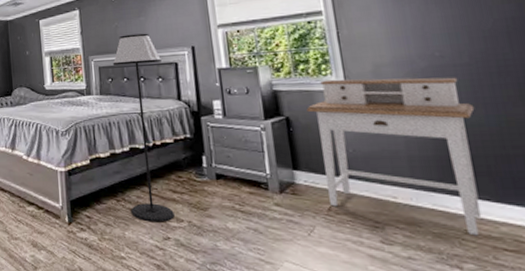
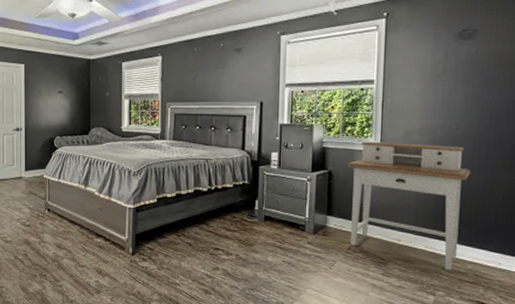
floor lamp: present [112,33,175,222] -> none [188,85,232,255]

